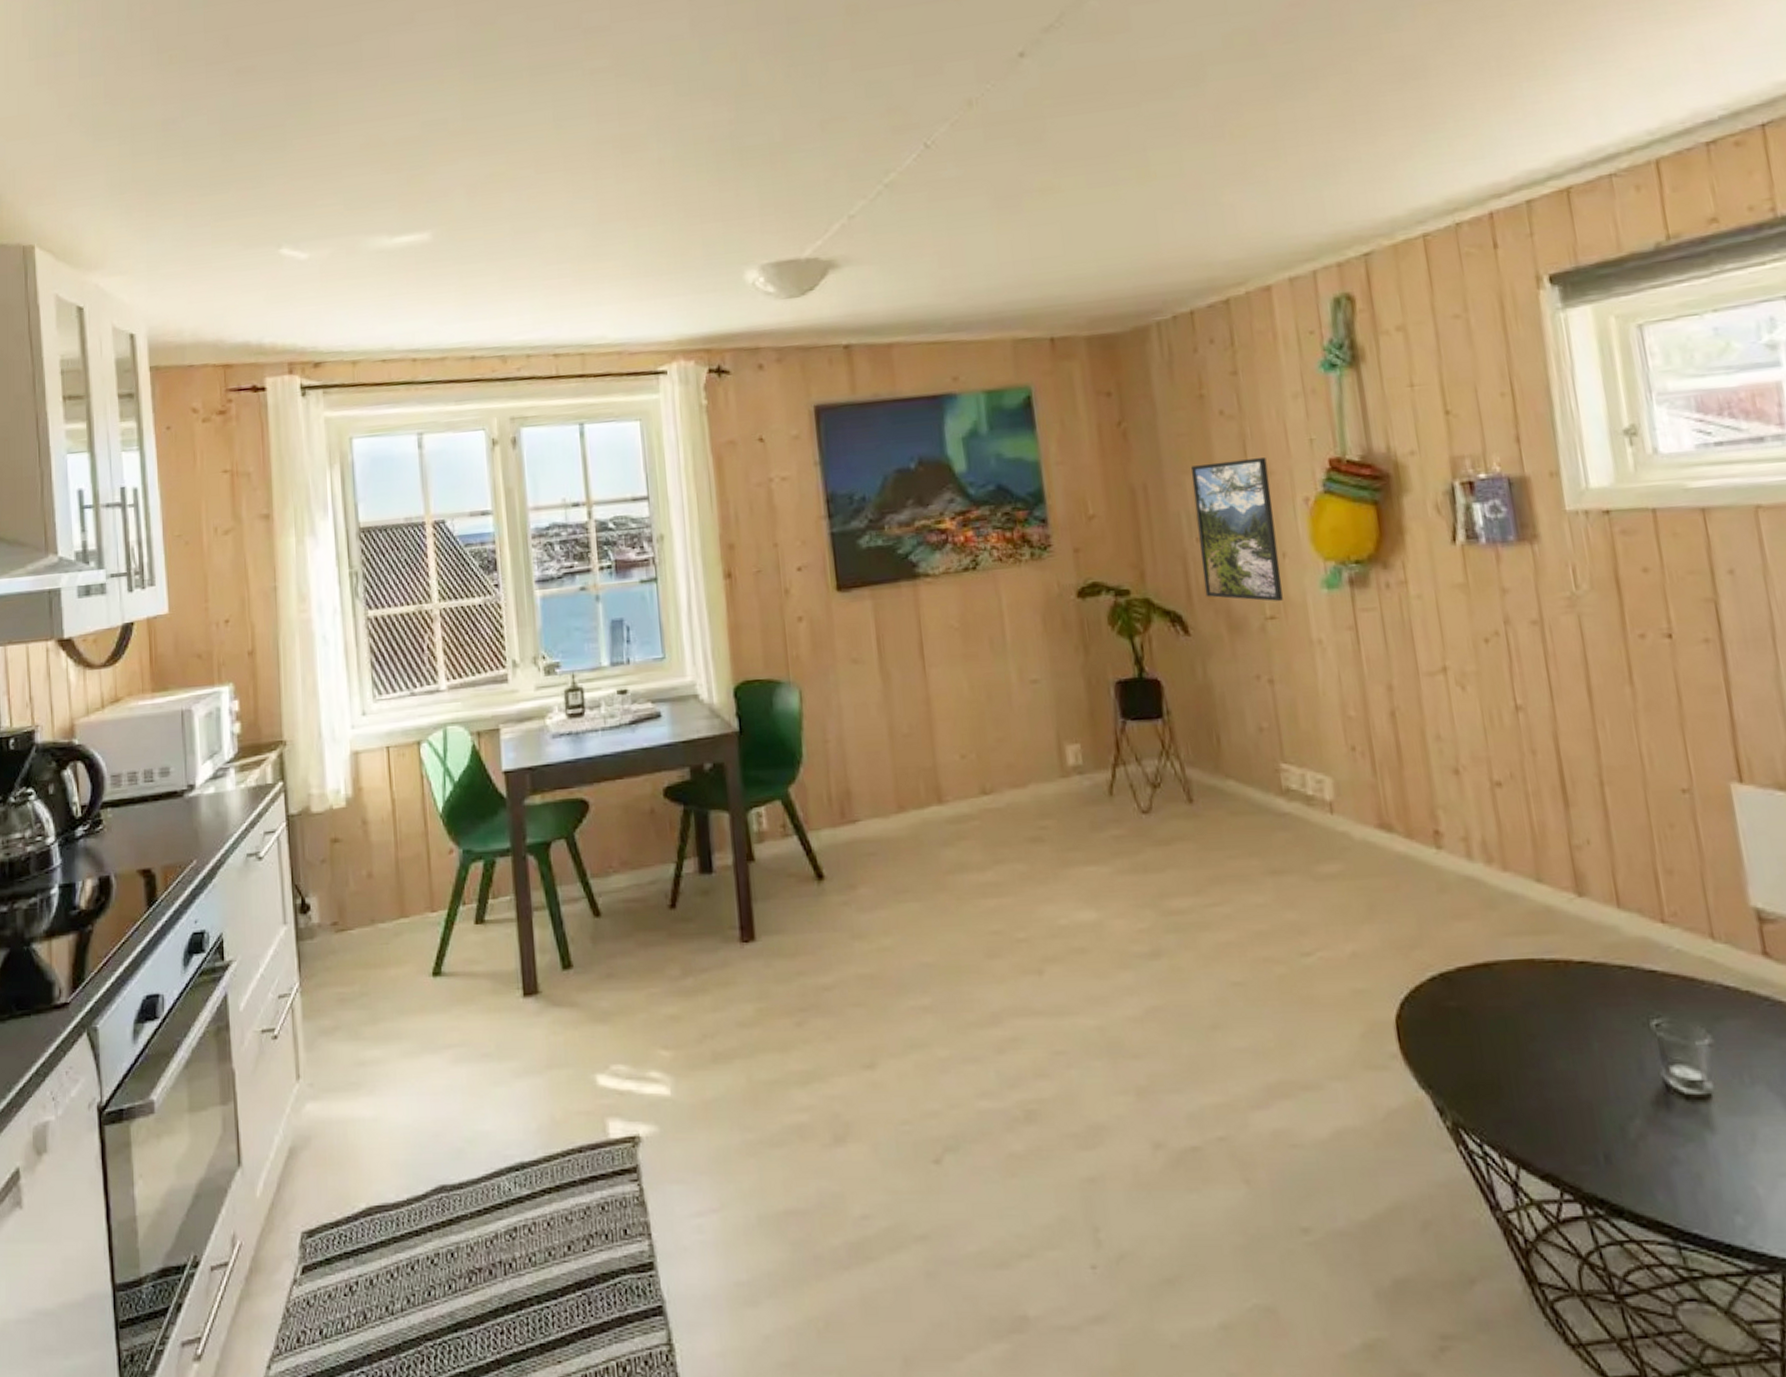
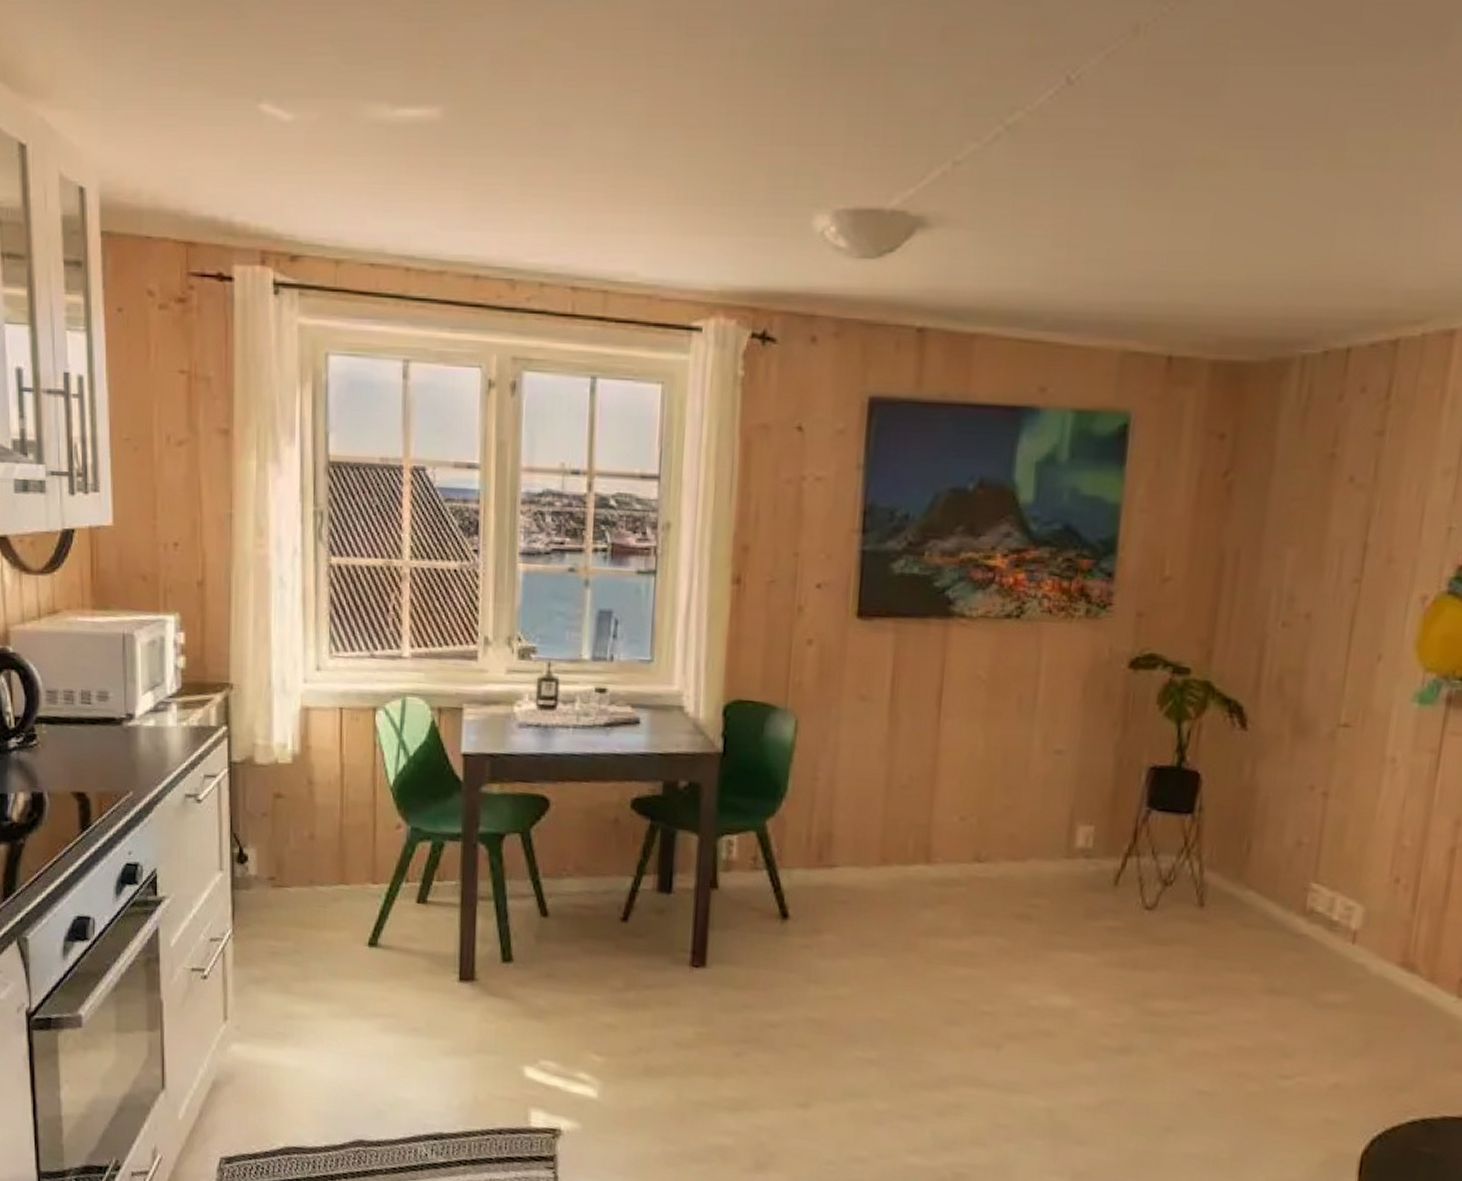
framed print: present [1191,458,1283,601] -> none [1276,537,1390,708]

